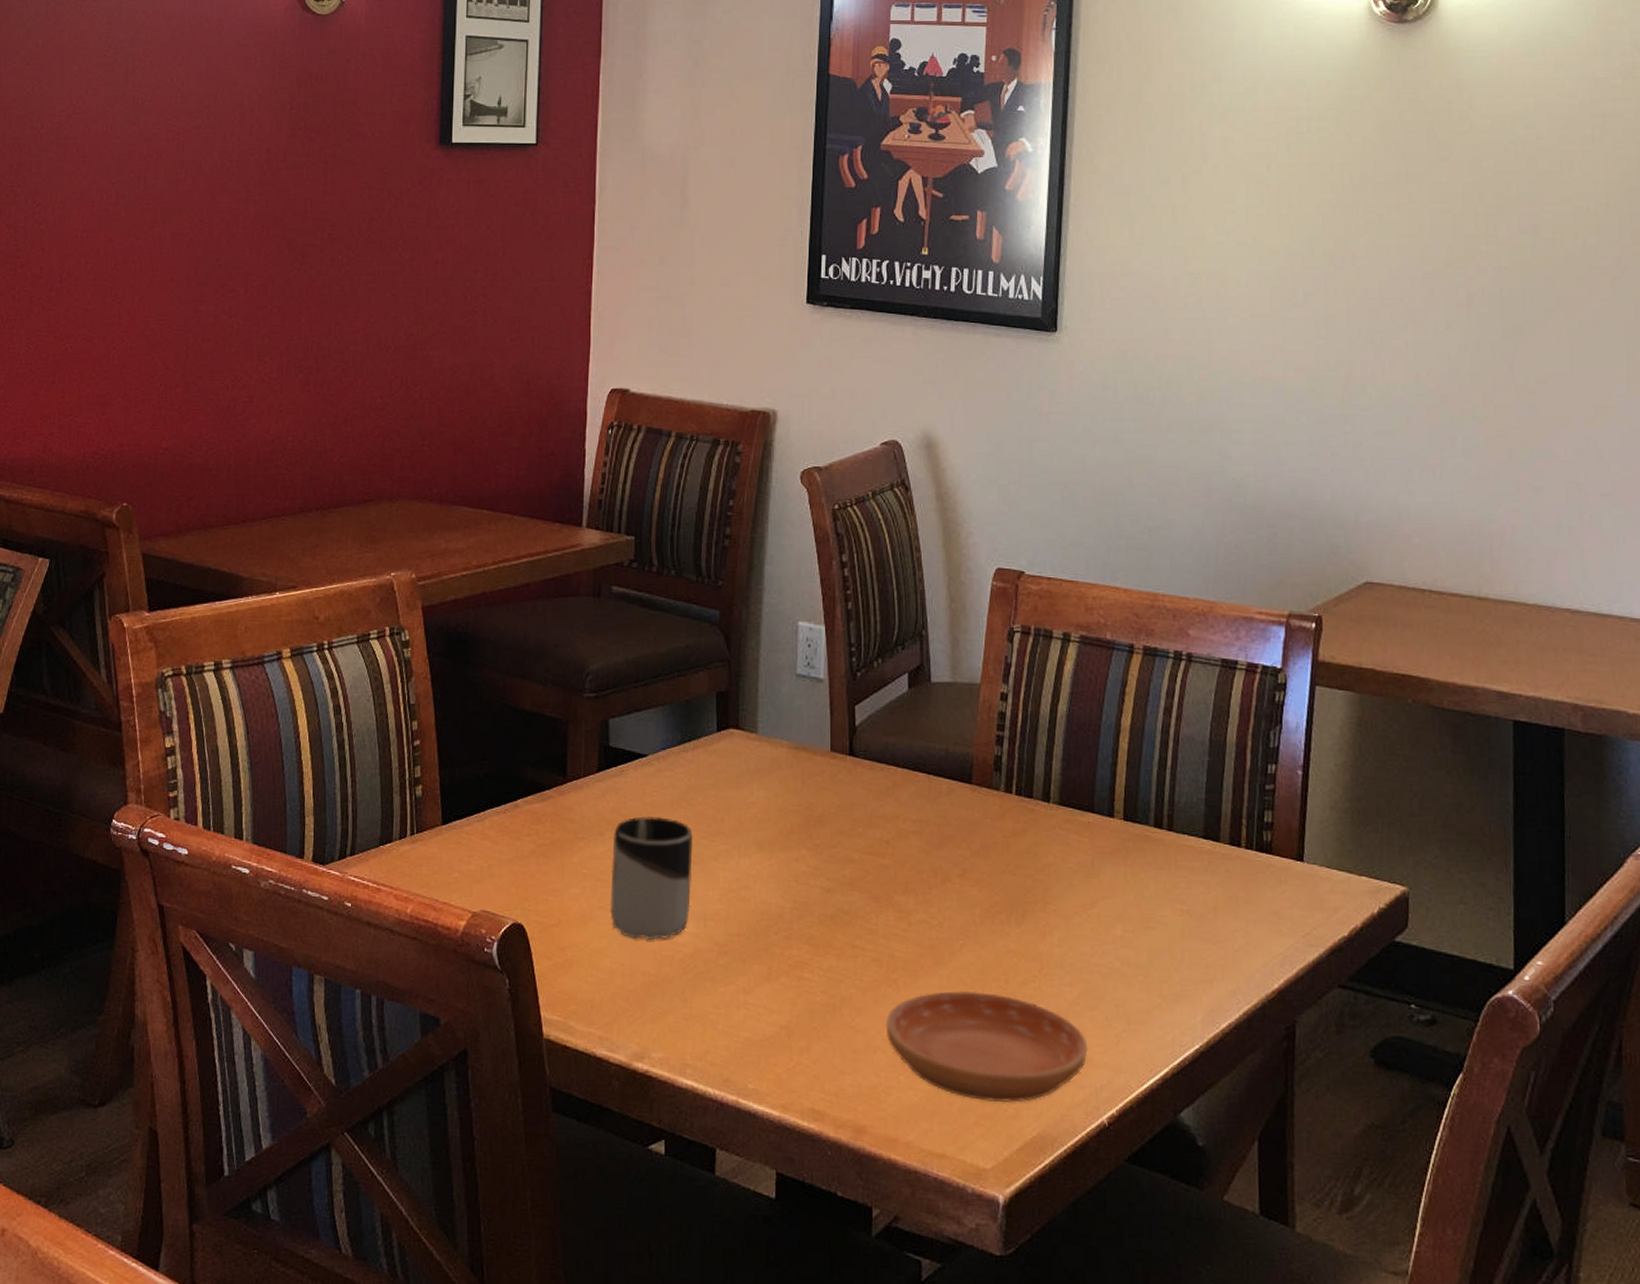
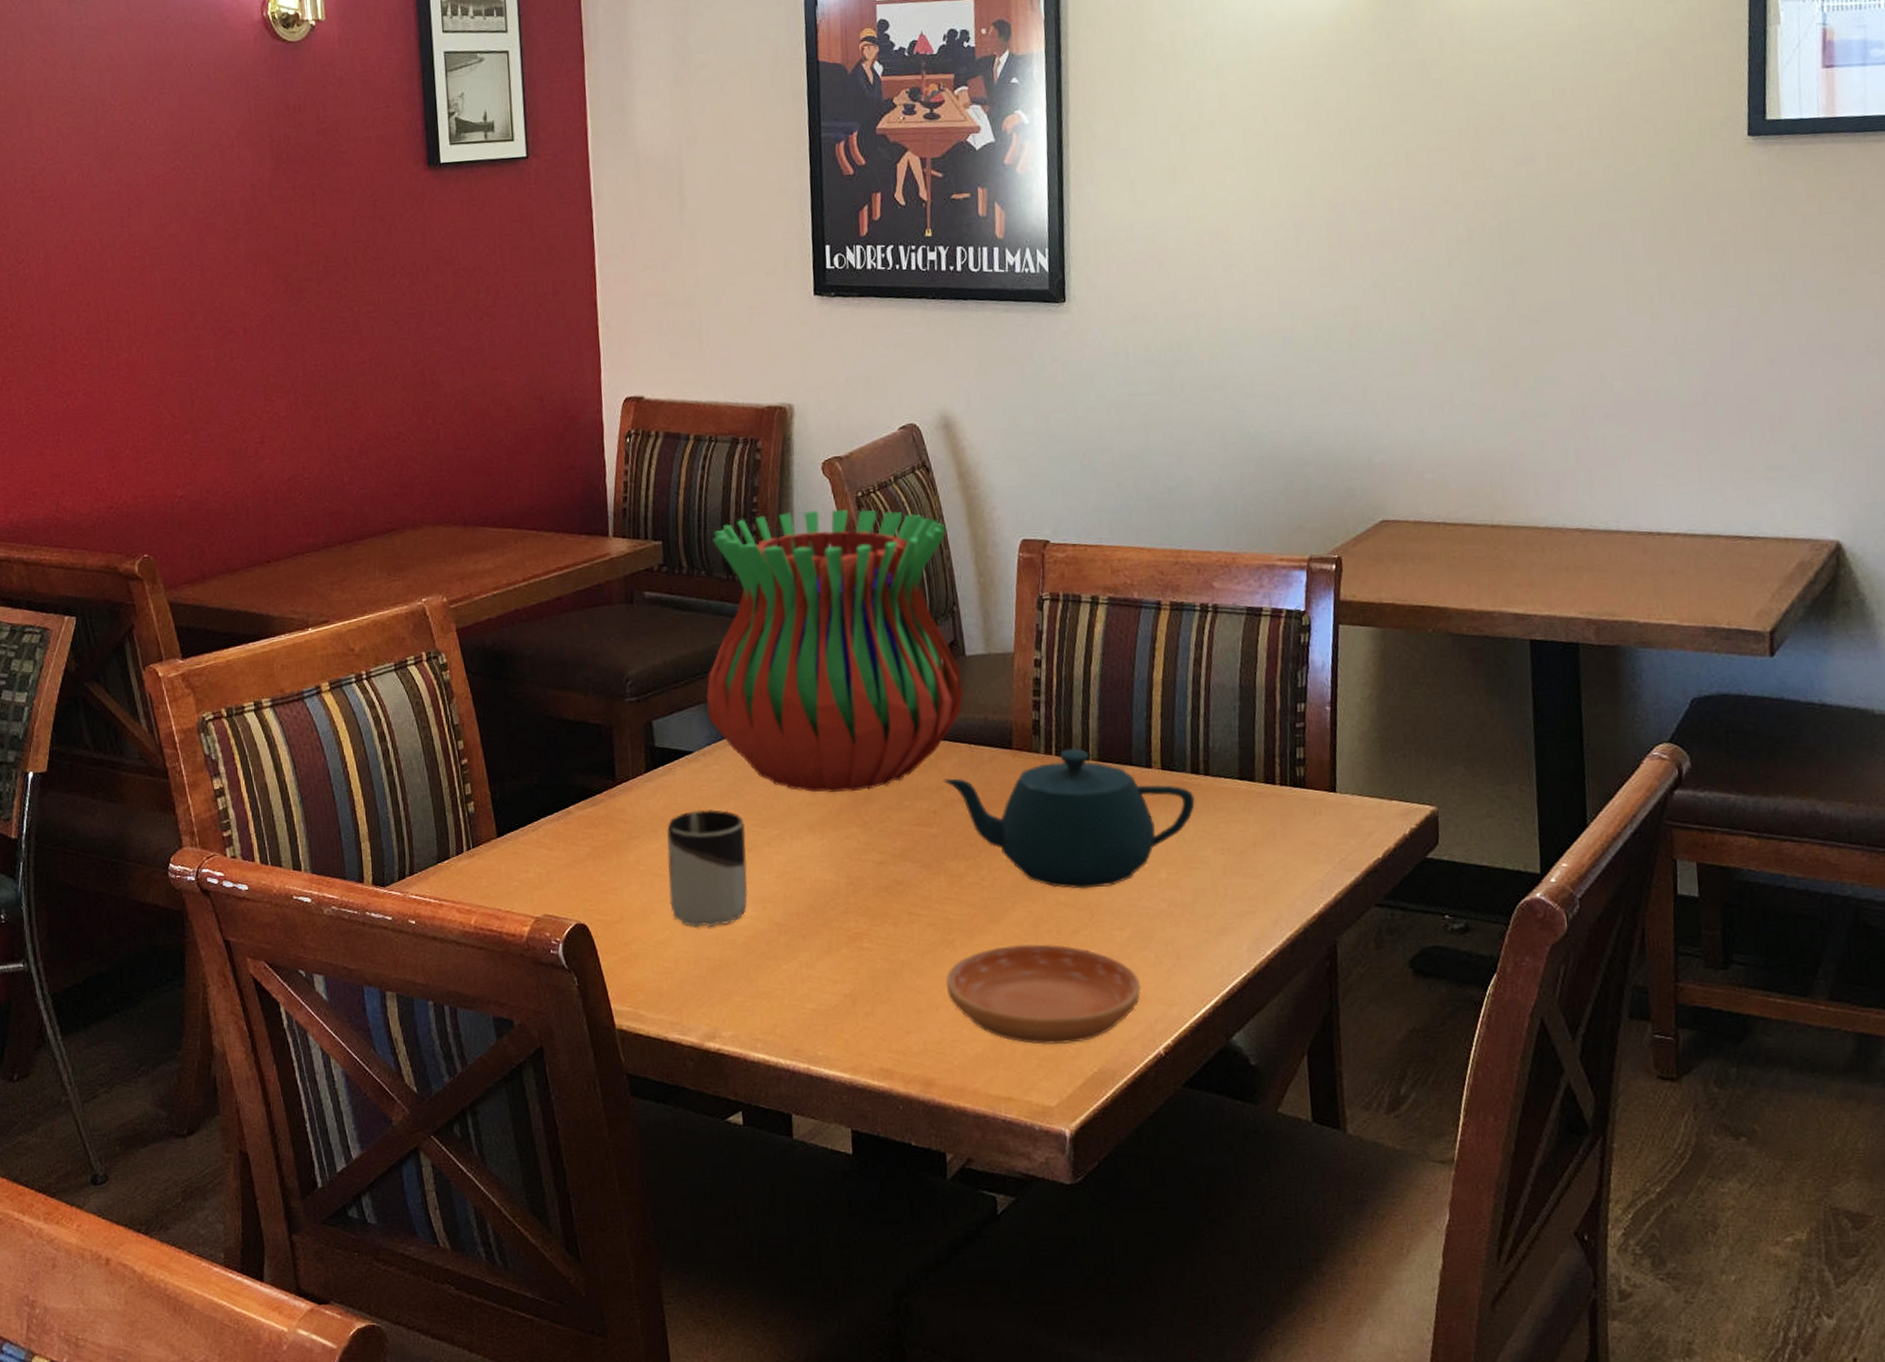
vase: none [666,519,927,813] -> present [706,509,964,793]
teapot: none [898,789,1157,939] -> present [942,748,1196,889]

